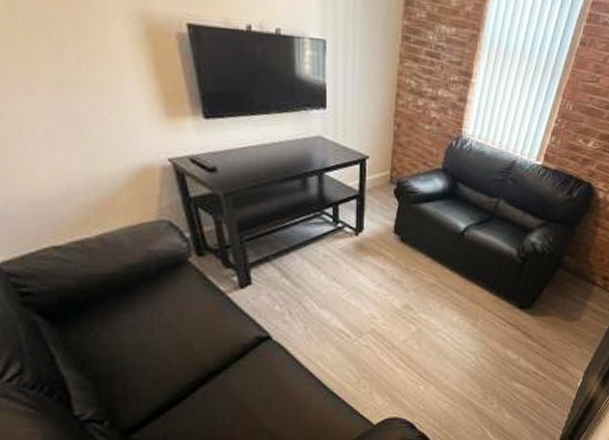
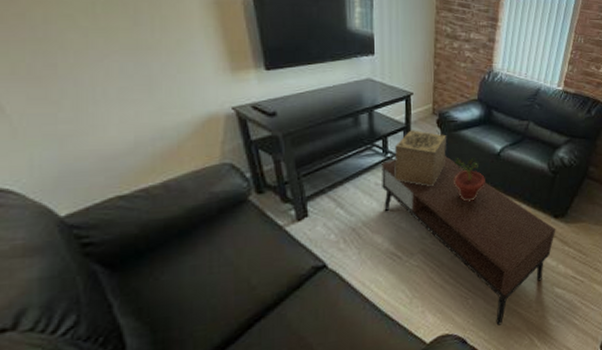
coffee table: none [331,230,520,414] -> present [381,156,556,326]
decorative box: none [345,199,405,264] -> present [394,130,447,187]
potted plant: none [410,234,445,283] -> present [454,157,485,202]

